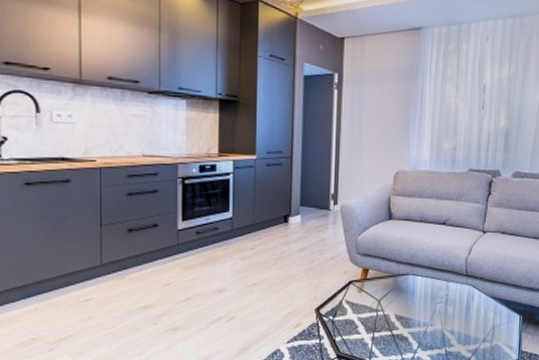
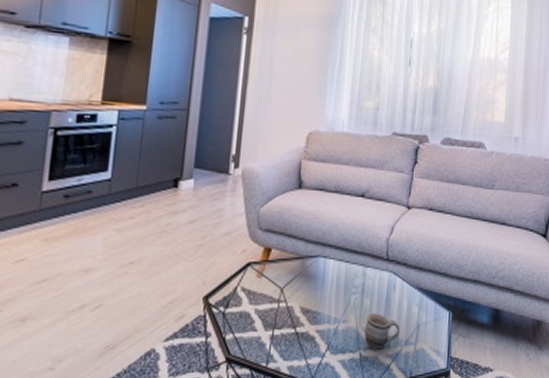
mug: none [449,318,478,347] -> present [364,313,400,351]

